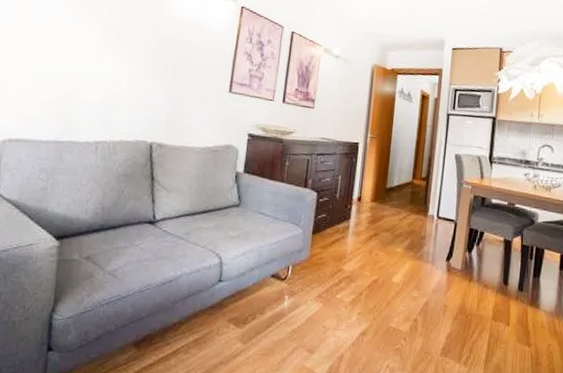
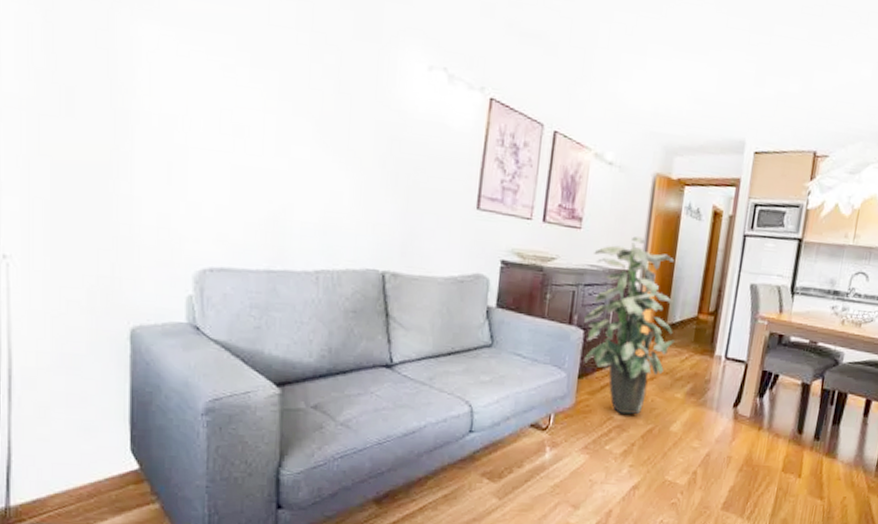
indoor plant: none [317,115,394,267] -> present [584,236,675,415]

